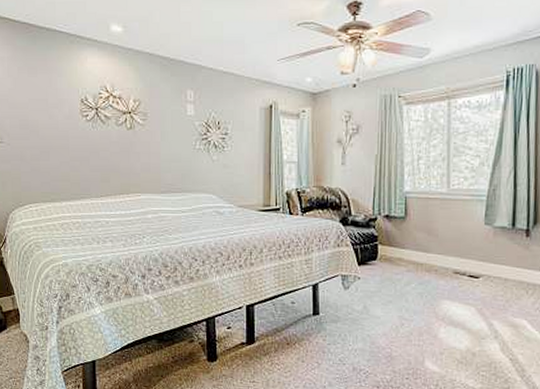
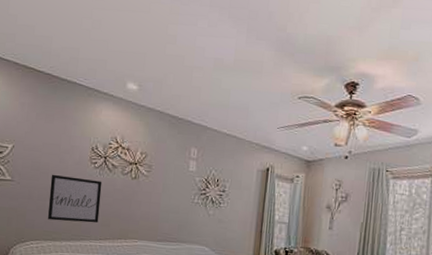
wall art: none [42,131,98,181] -> present [47,174,102,223]

